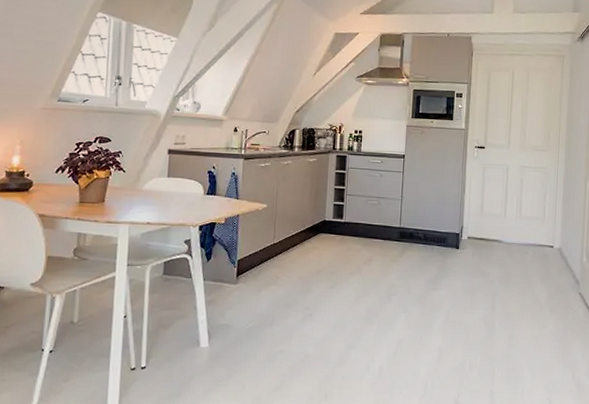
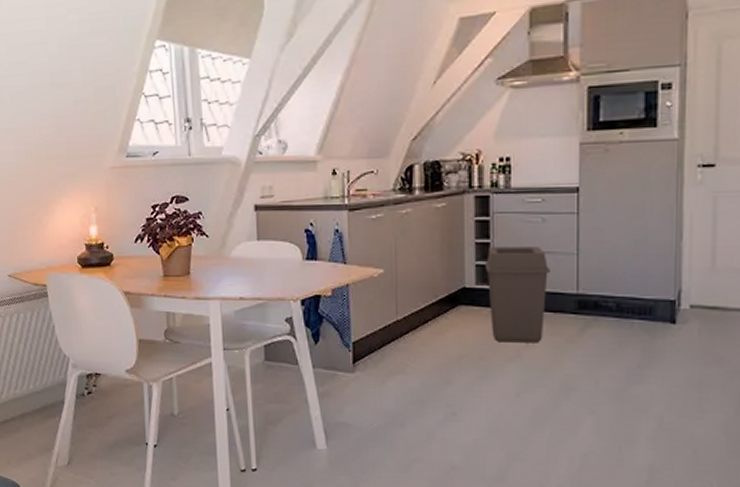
trash bin: none [340,192,383,262] -> present [484,246,550,343]

